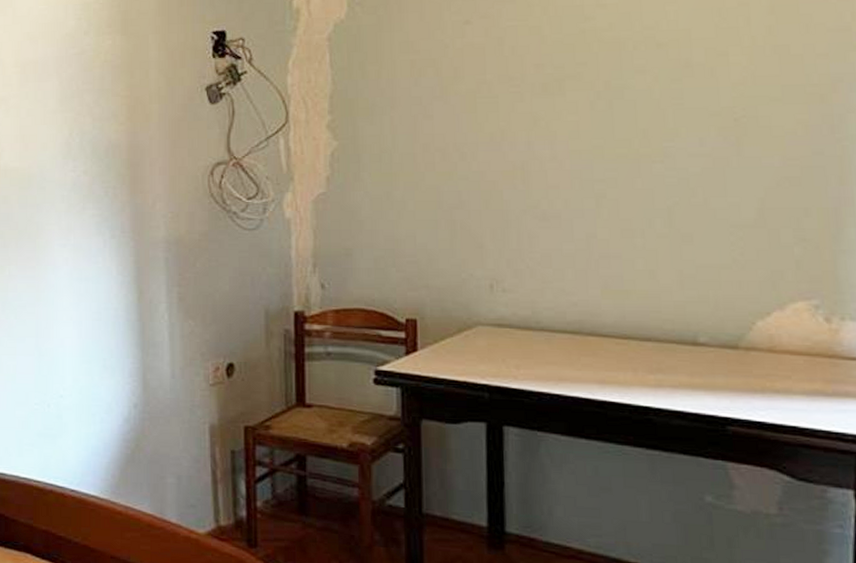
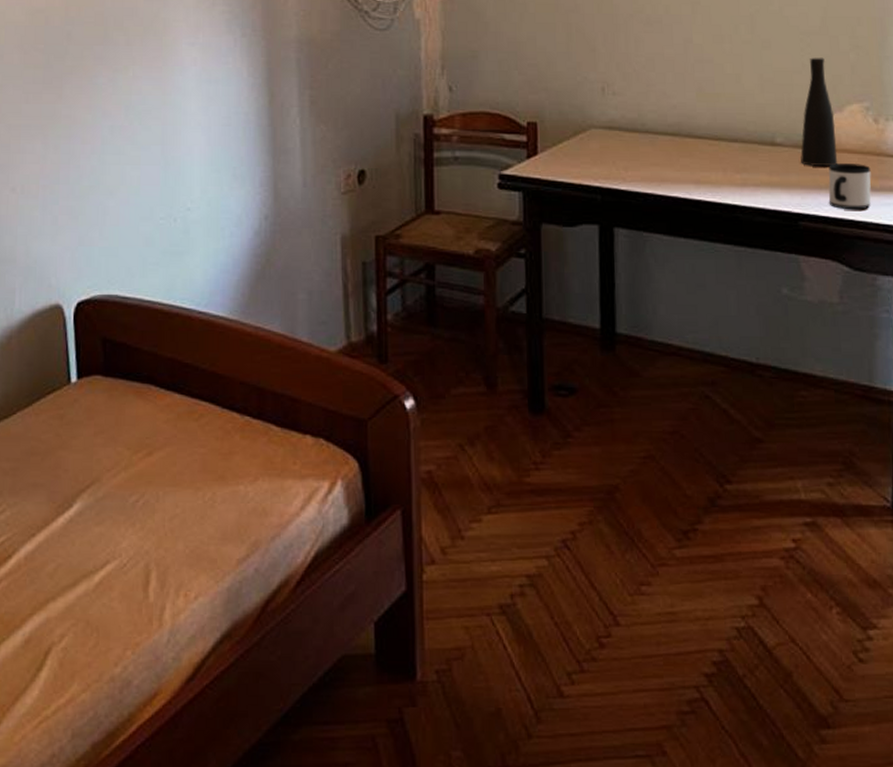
vase: none [729,252,778,368] -> present [800,57,838,166]
mug: none [765,365,821,416] -> present [828,163,871,210]

